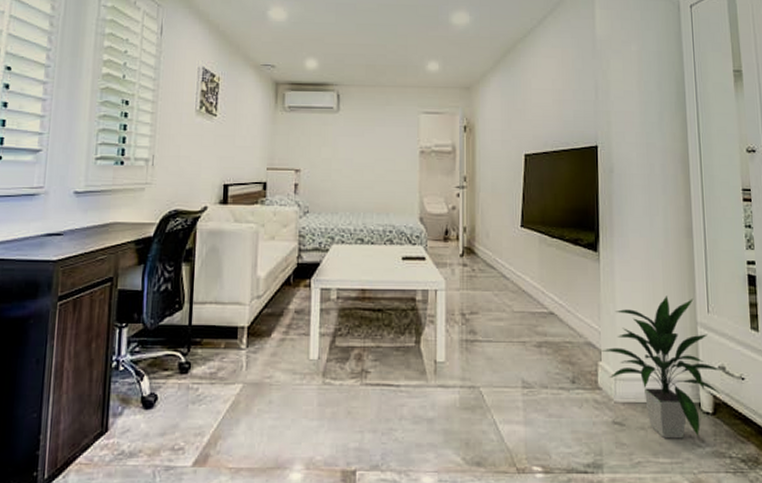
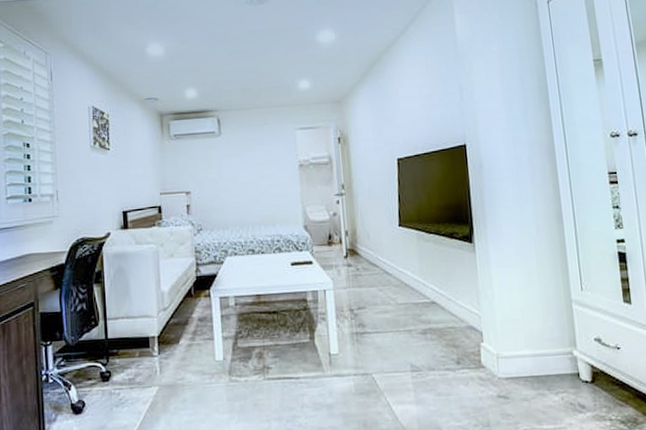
indoor plant: present [601,296,723,439] -> none [482,278,599,408]

